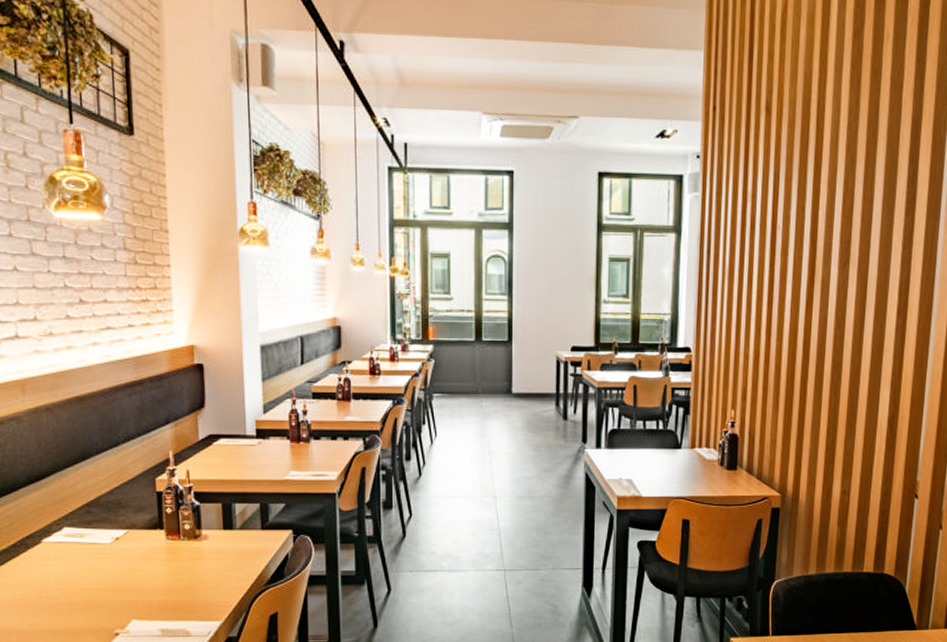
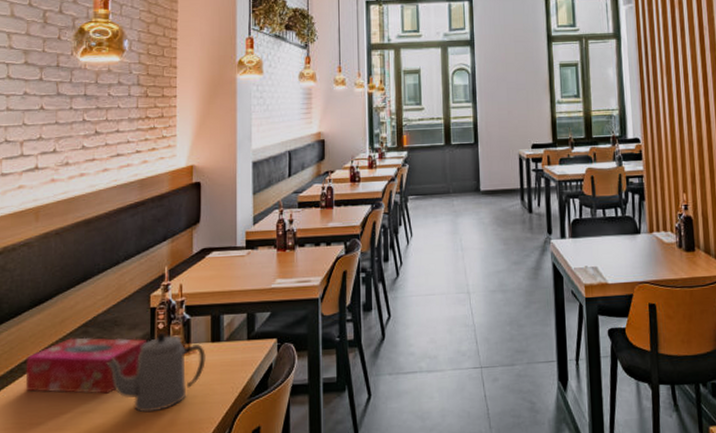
tissue box: none [28,517,156,573] -> present [25,337,148,395]
teapot: none [114,517,218,593] -> present [106,332,206,413]

